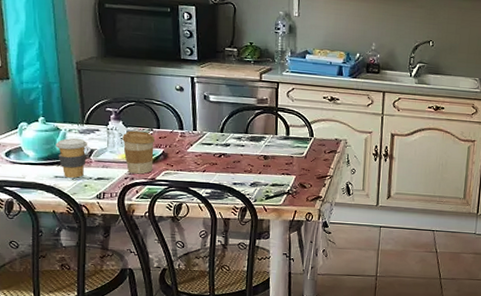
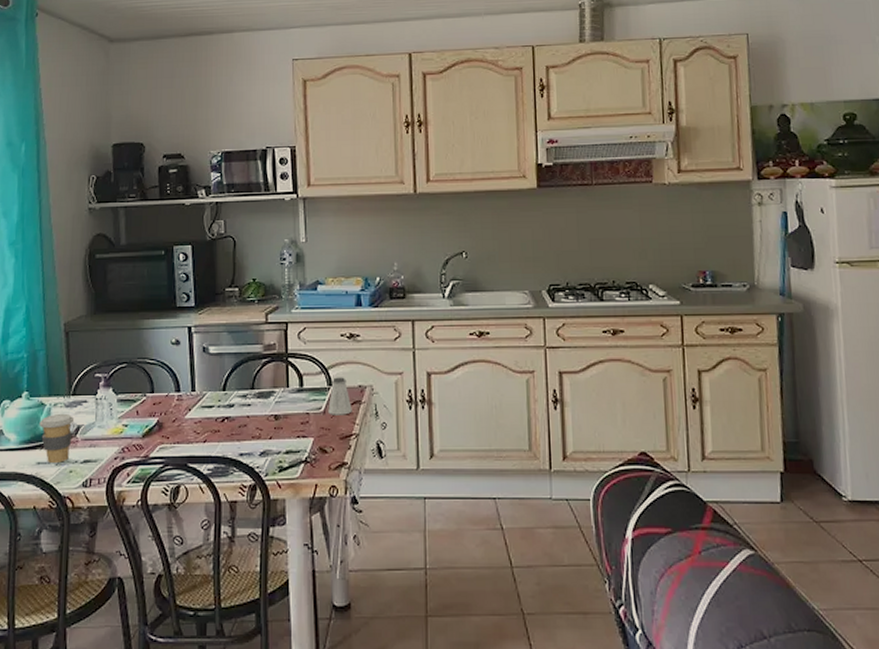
coffee cup: present [122,130,156,174] -> none [112,398,149,452]
saltshaker: none [309,130,329,161] -> present [328,377,352,415]

